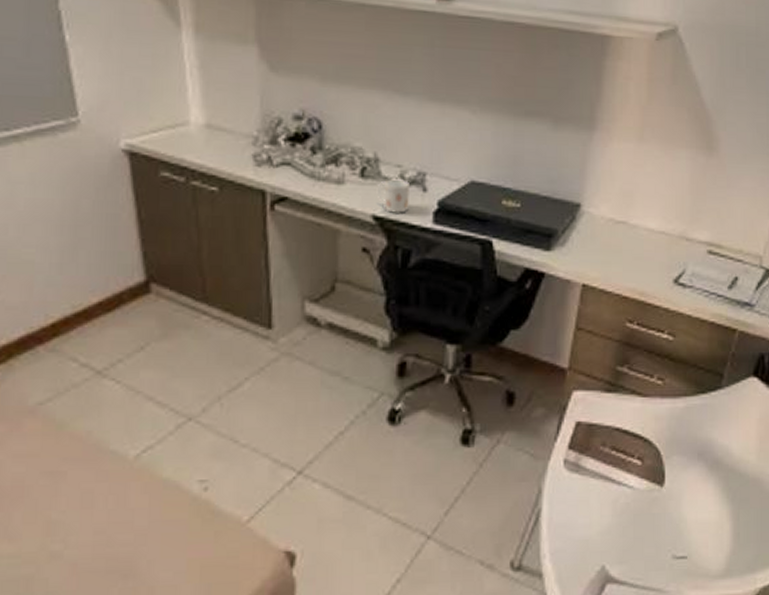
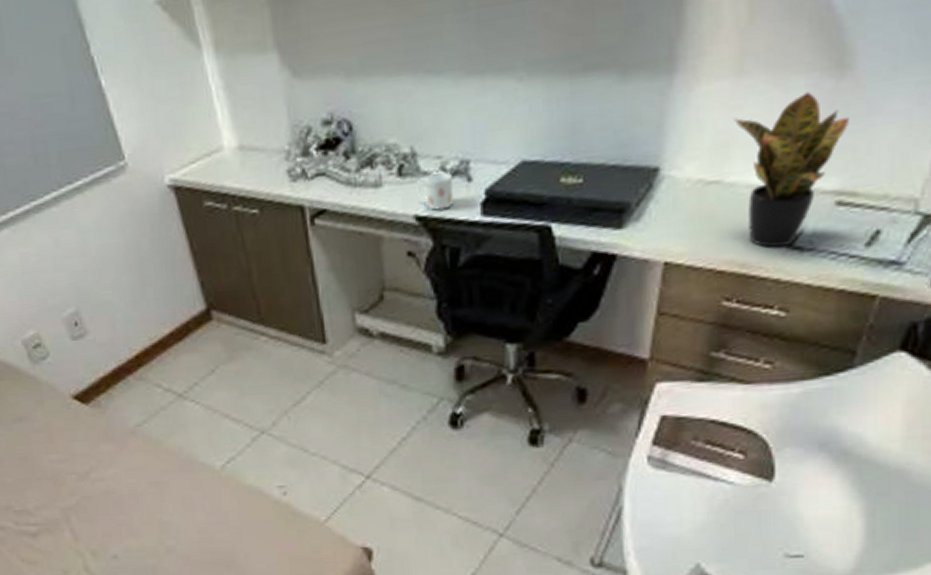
potted plant: none [636,162,716,282] -> present [733,91,850,248]

